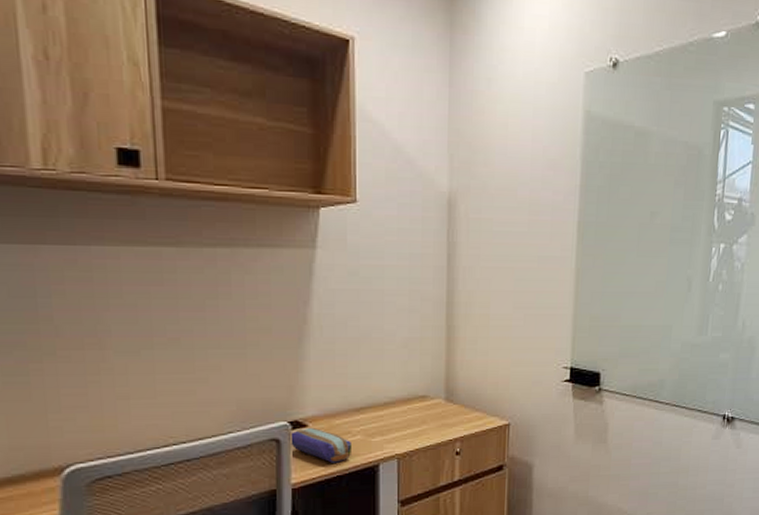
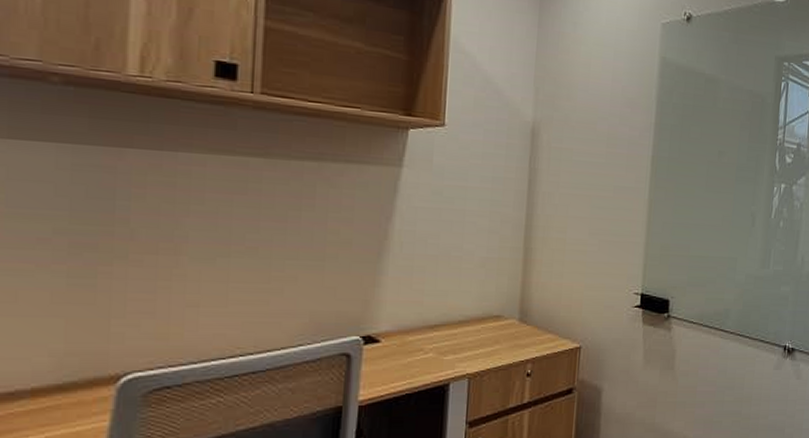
pencil case: present [289,427,353,463] -> none [360,343,424,380]

